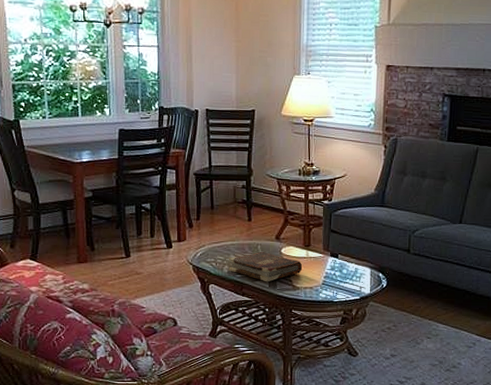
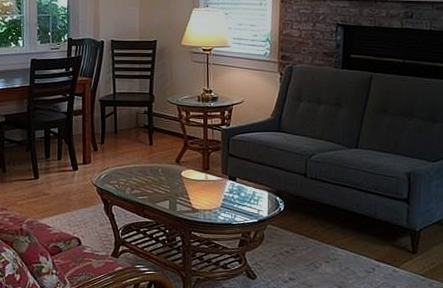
book: present [228,251,303,282] -> none [130,174,202,204]

